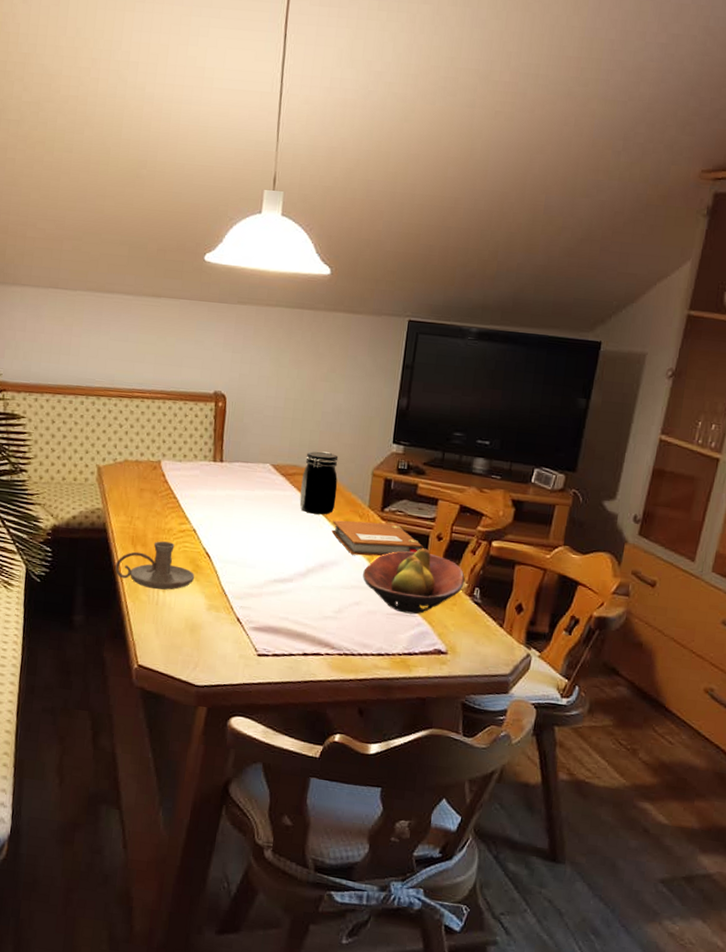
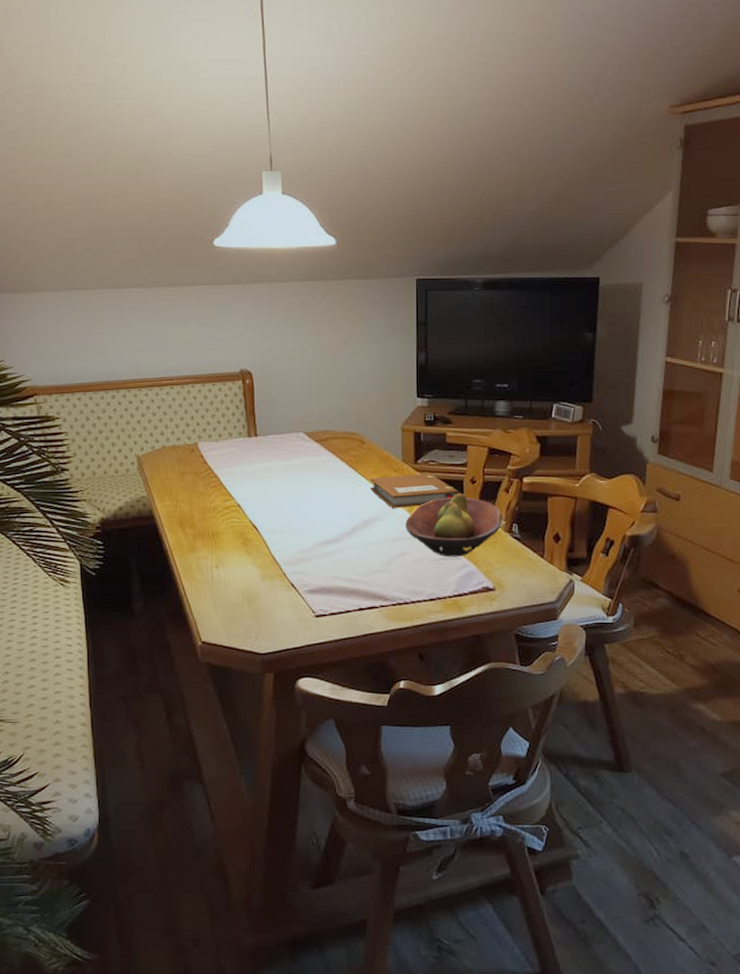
candle holder: present [115,541,195,590] -> none [167,520,245,567]
jar: present [299,451,339,515] -> none [335,414,371,475]

